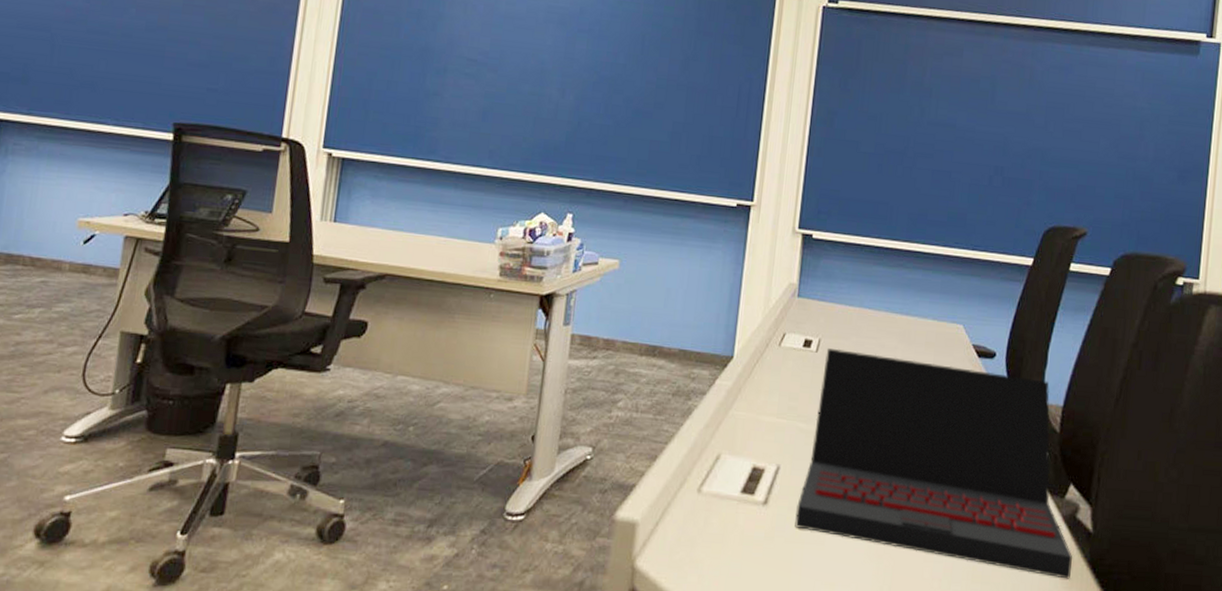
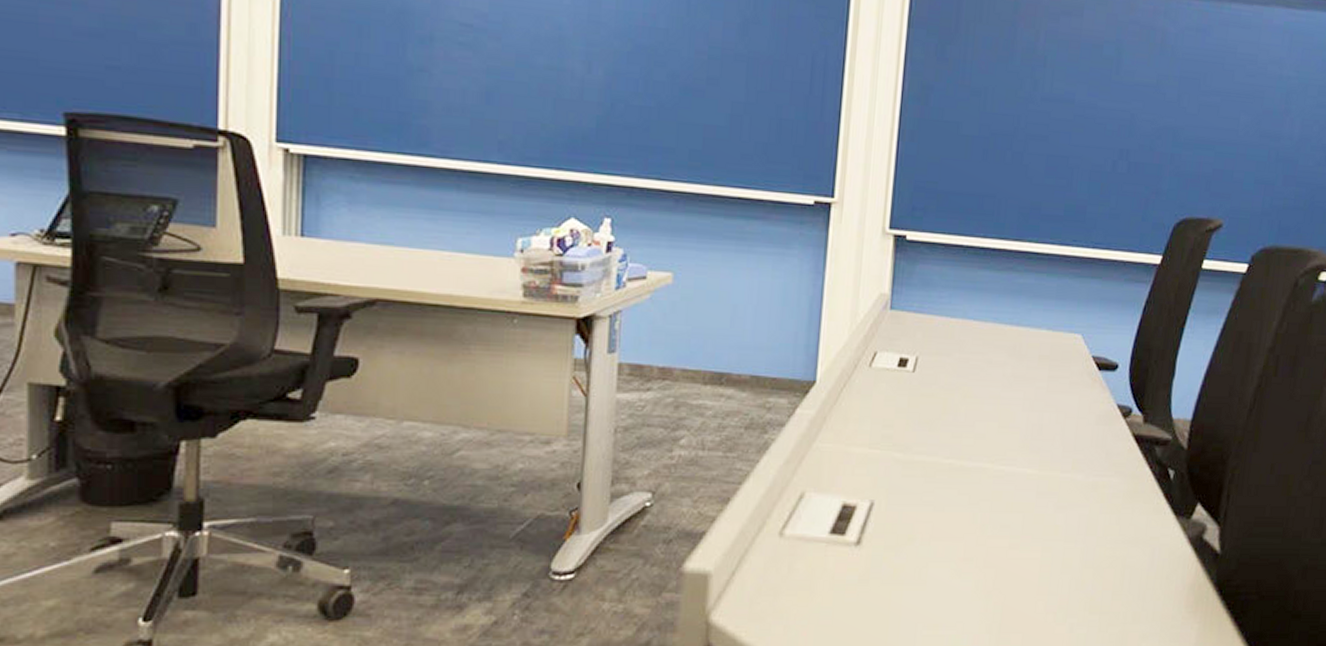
laptop: present [795,347,1072,579] -> none [892,366,1198,603]

